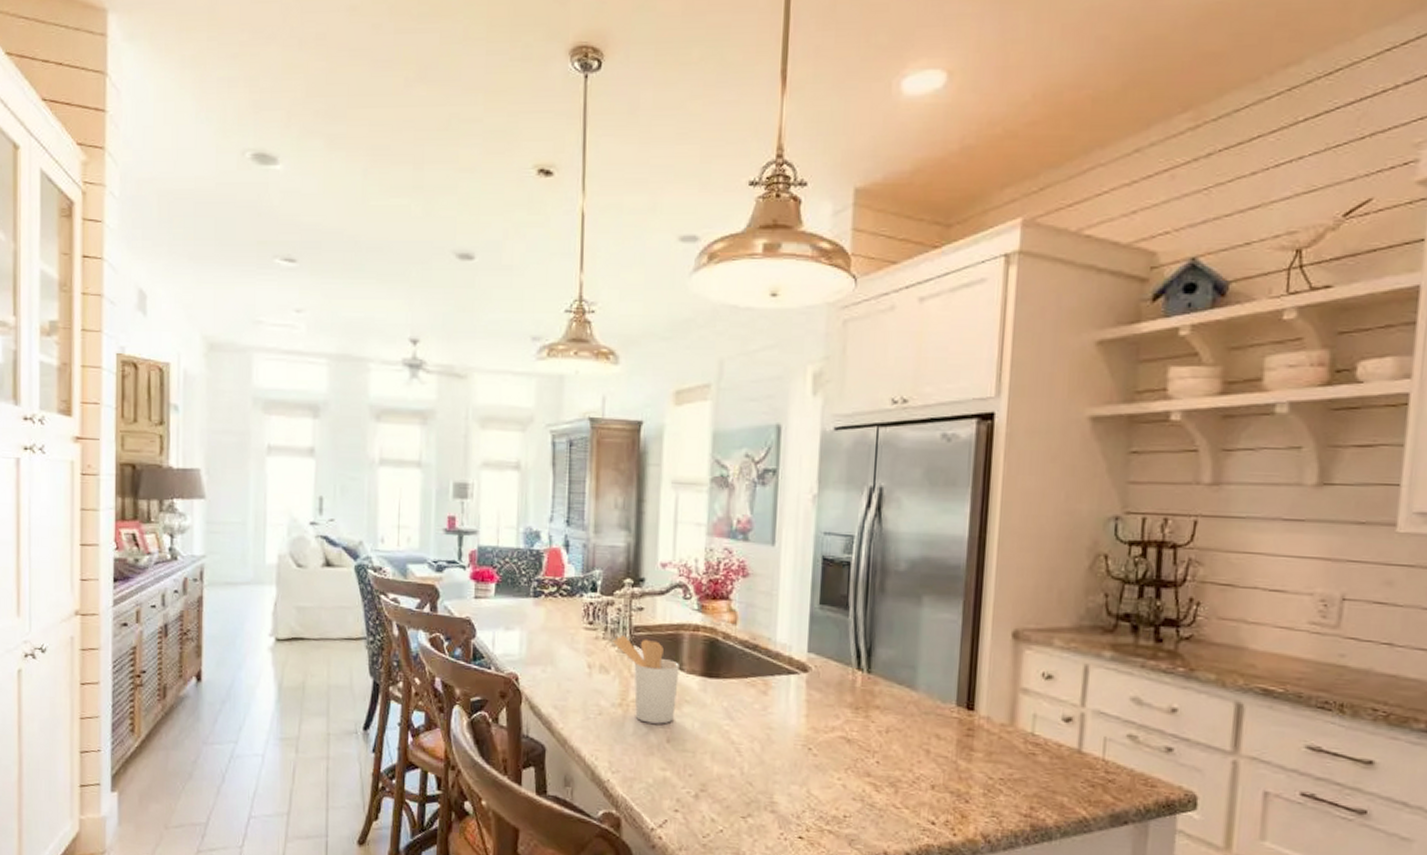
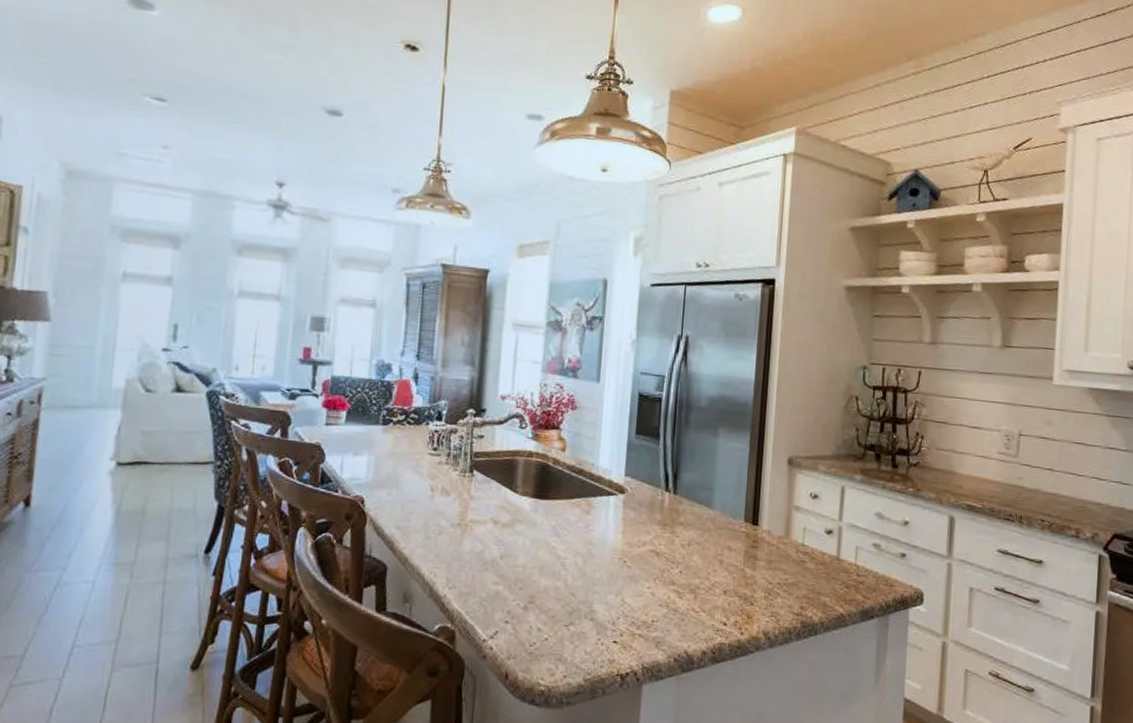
utensil holder: present [613,636,679,724] -> none [455,461,514,542]

